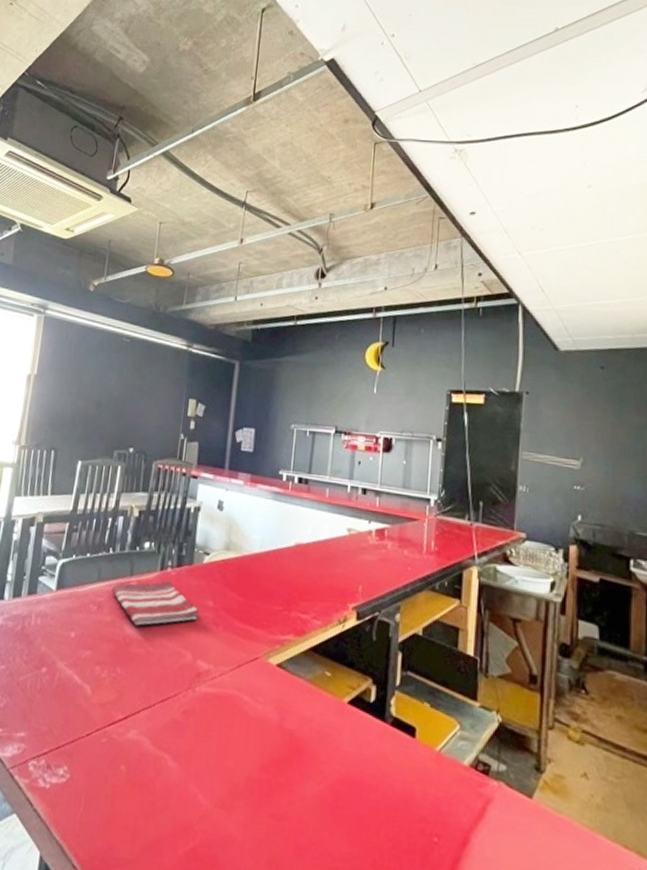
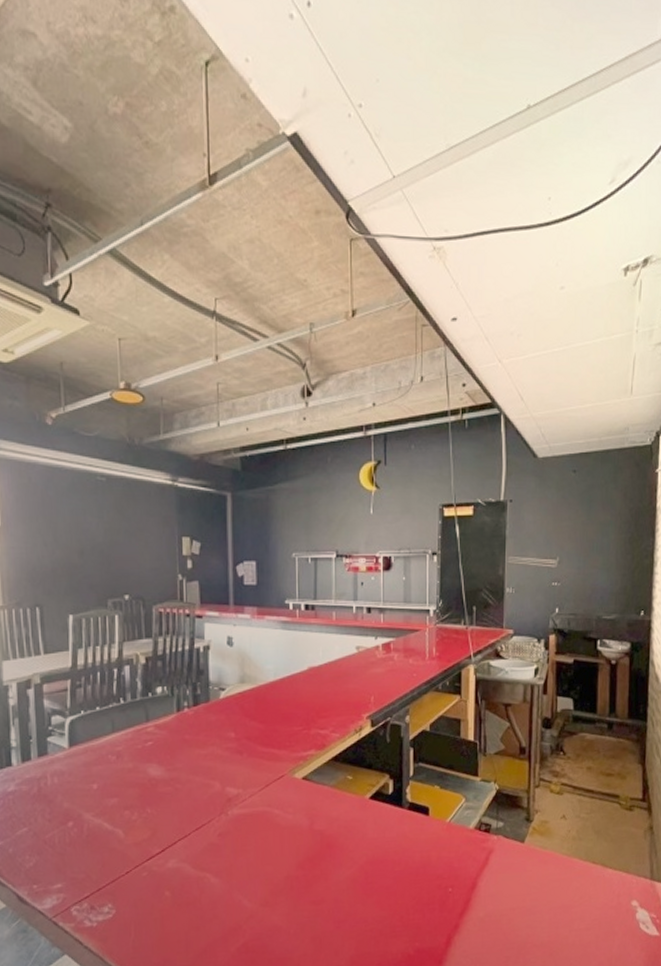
dish towel: present [112,580,199,626] -> none [129,720,222,767]

